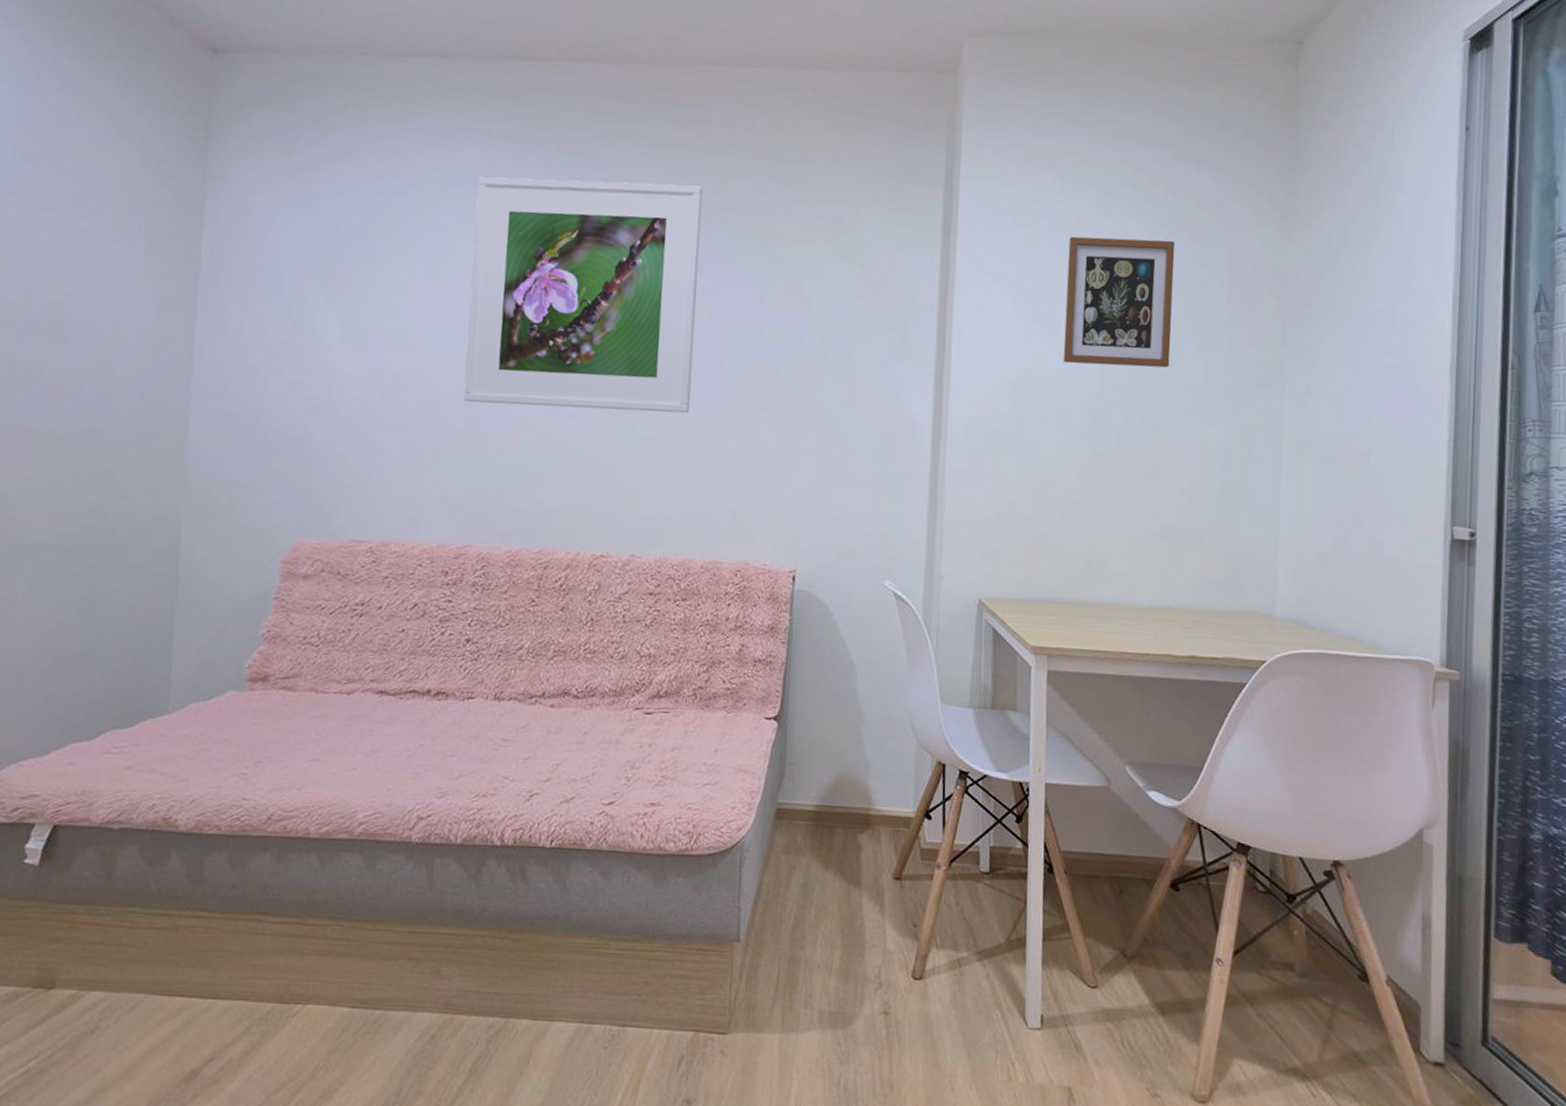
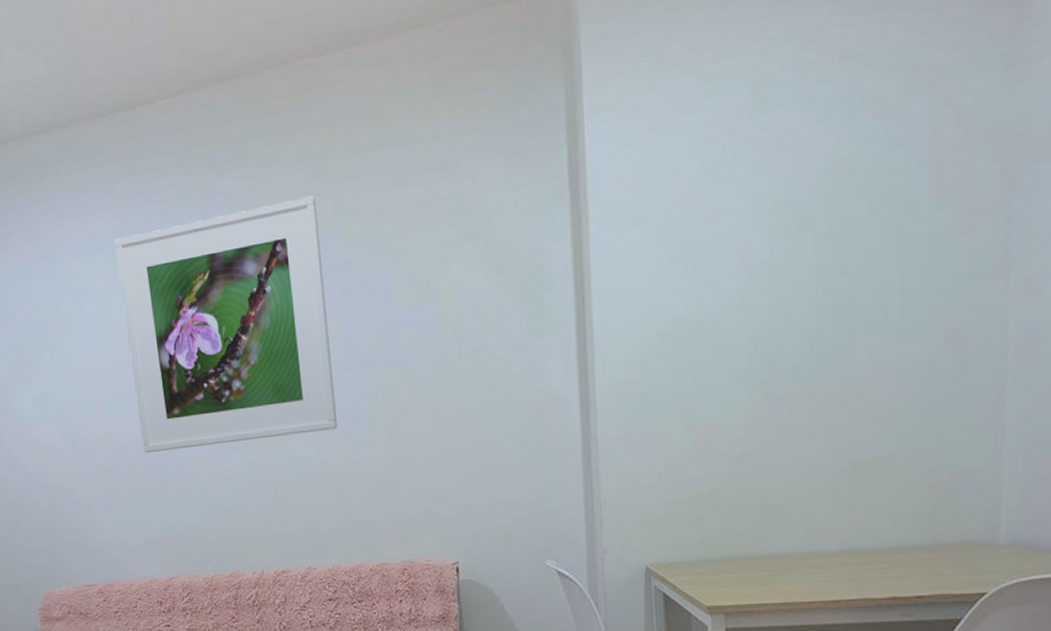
picture frame: present [1063,236,1176,368] -> none [719,122,857,301]

